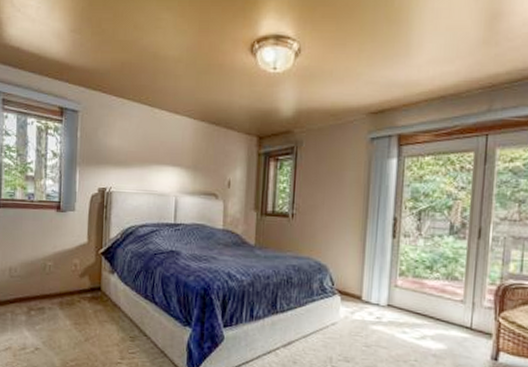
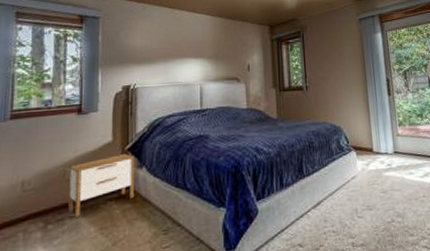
nightstand: none [48,257,107,309] -> present [68,154,134,217]

